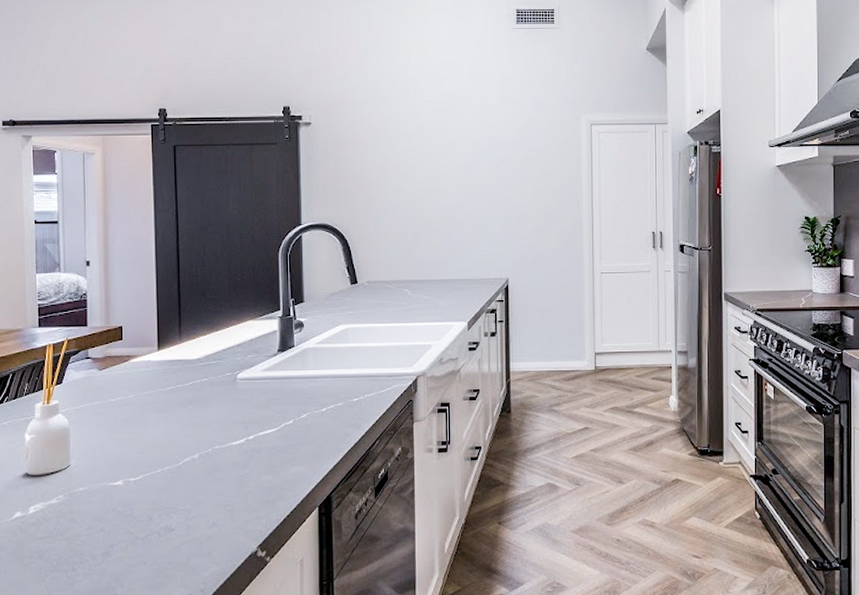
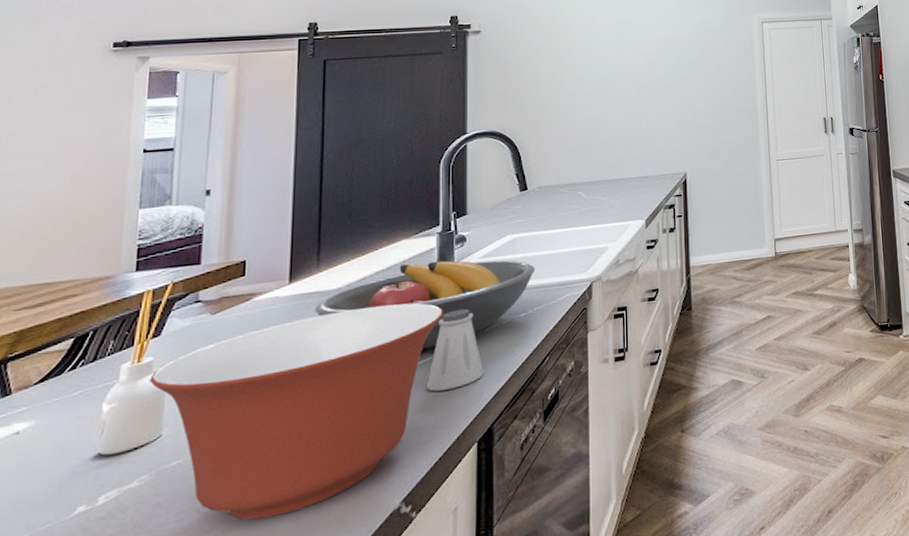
mixing bowl: none [57,377,287,543] -> present [150,303,444,520]
fruit bowl: none [180,343,365,420] -> present [314,260,535,349]
saltshaker: none [274,388,322,458] -> present [426,308,484,392]

